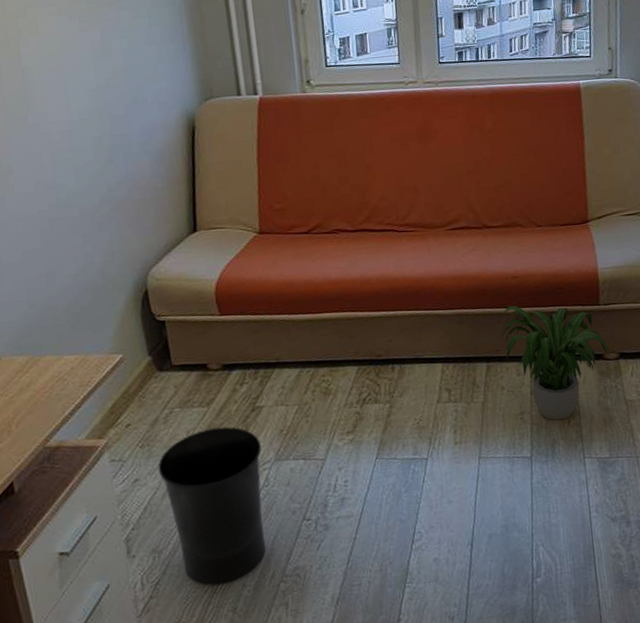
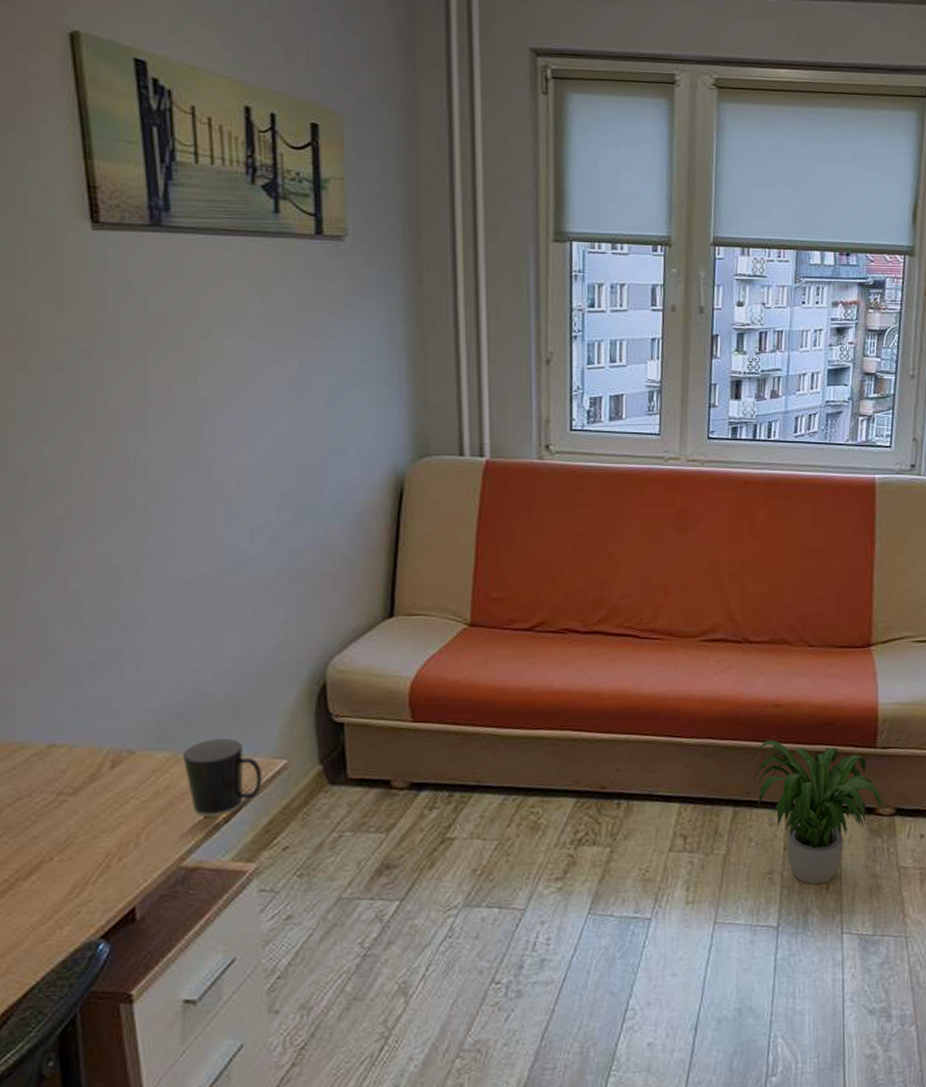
mug: none [38,341,105,406] -> present [182,738,263,818]
waste bin: present [158,426,266,585] -> none [317,859,448,1055]

